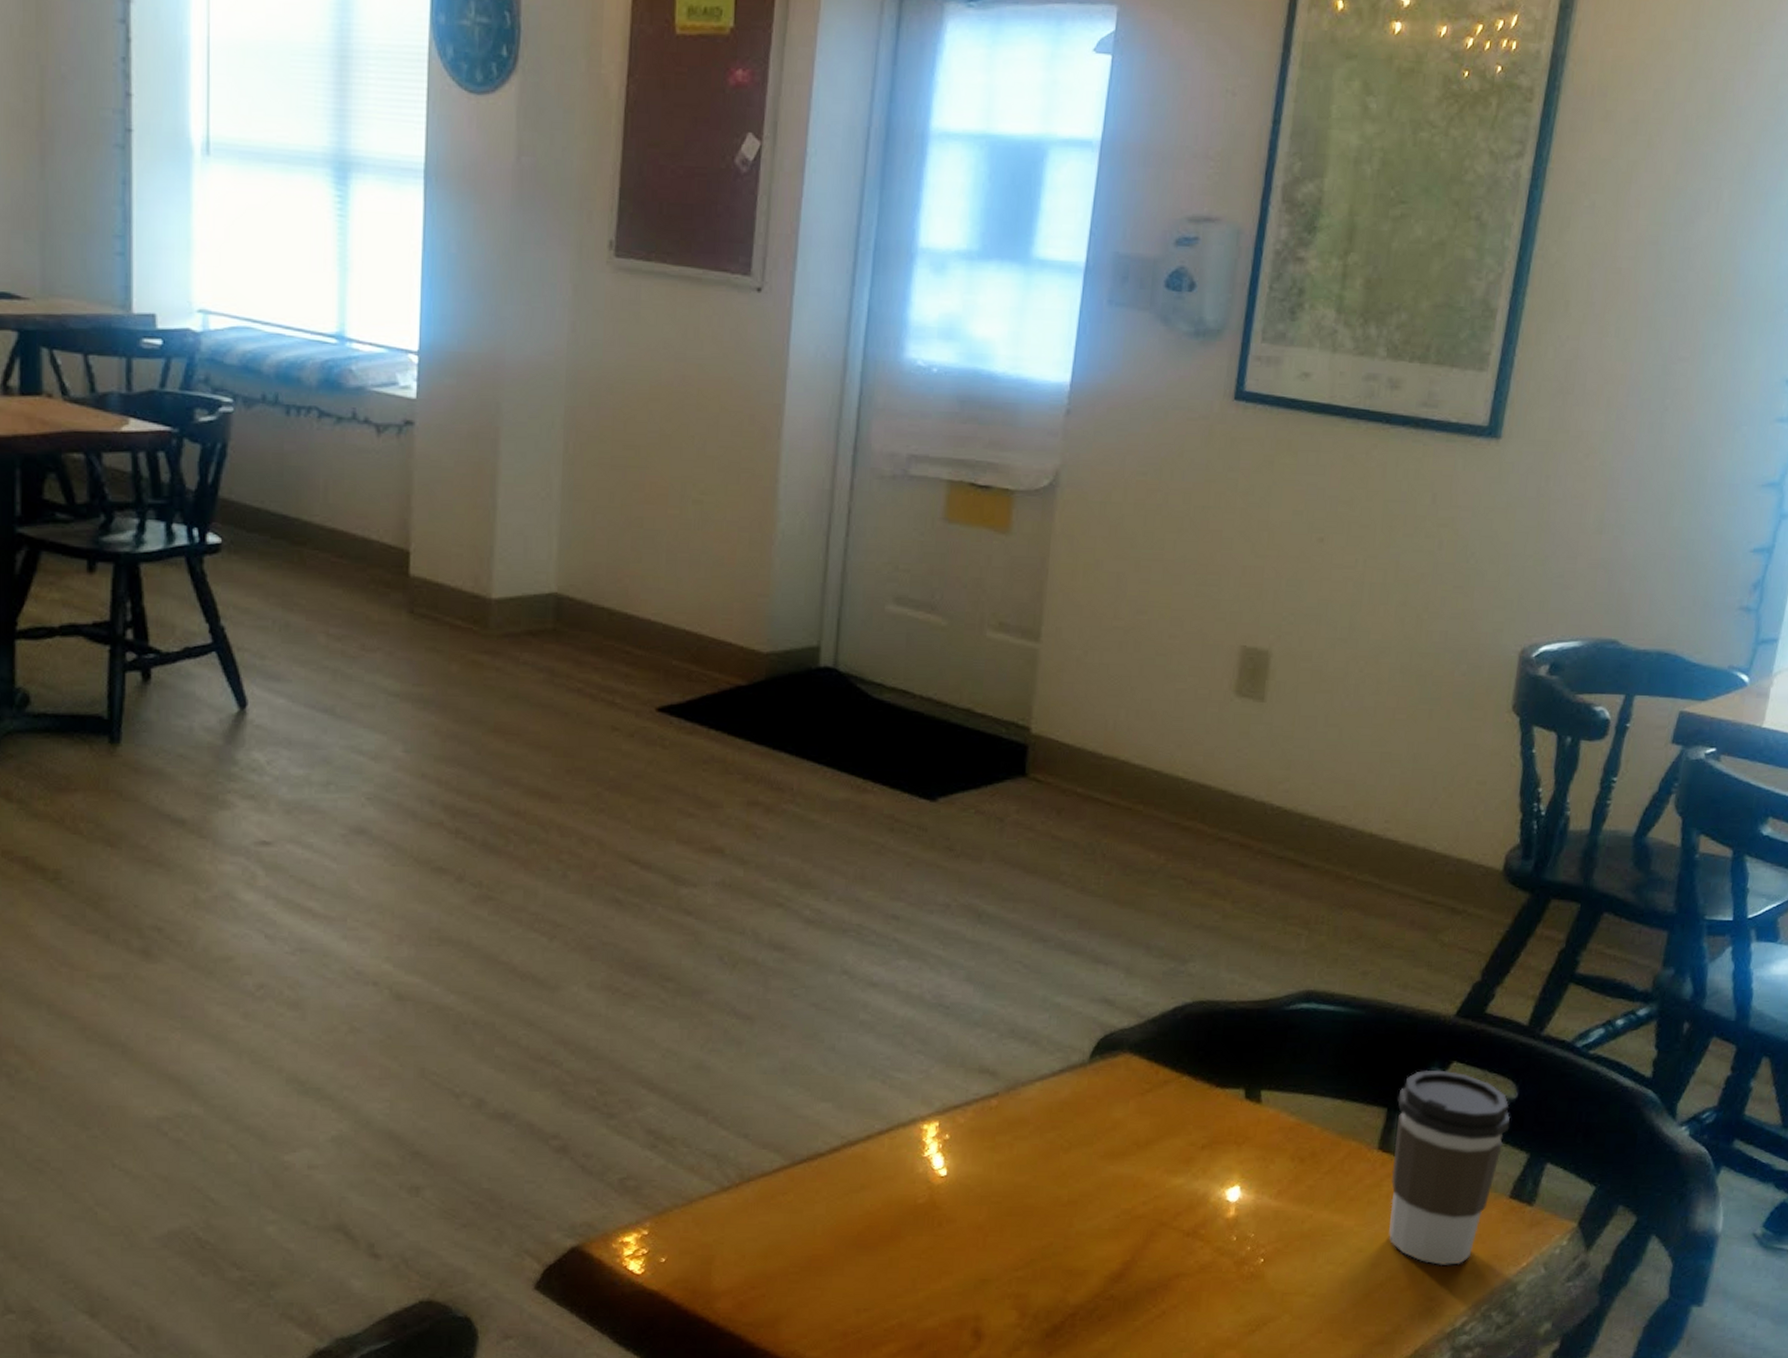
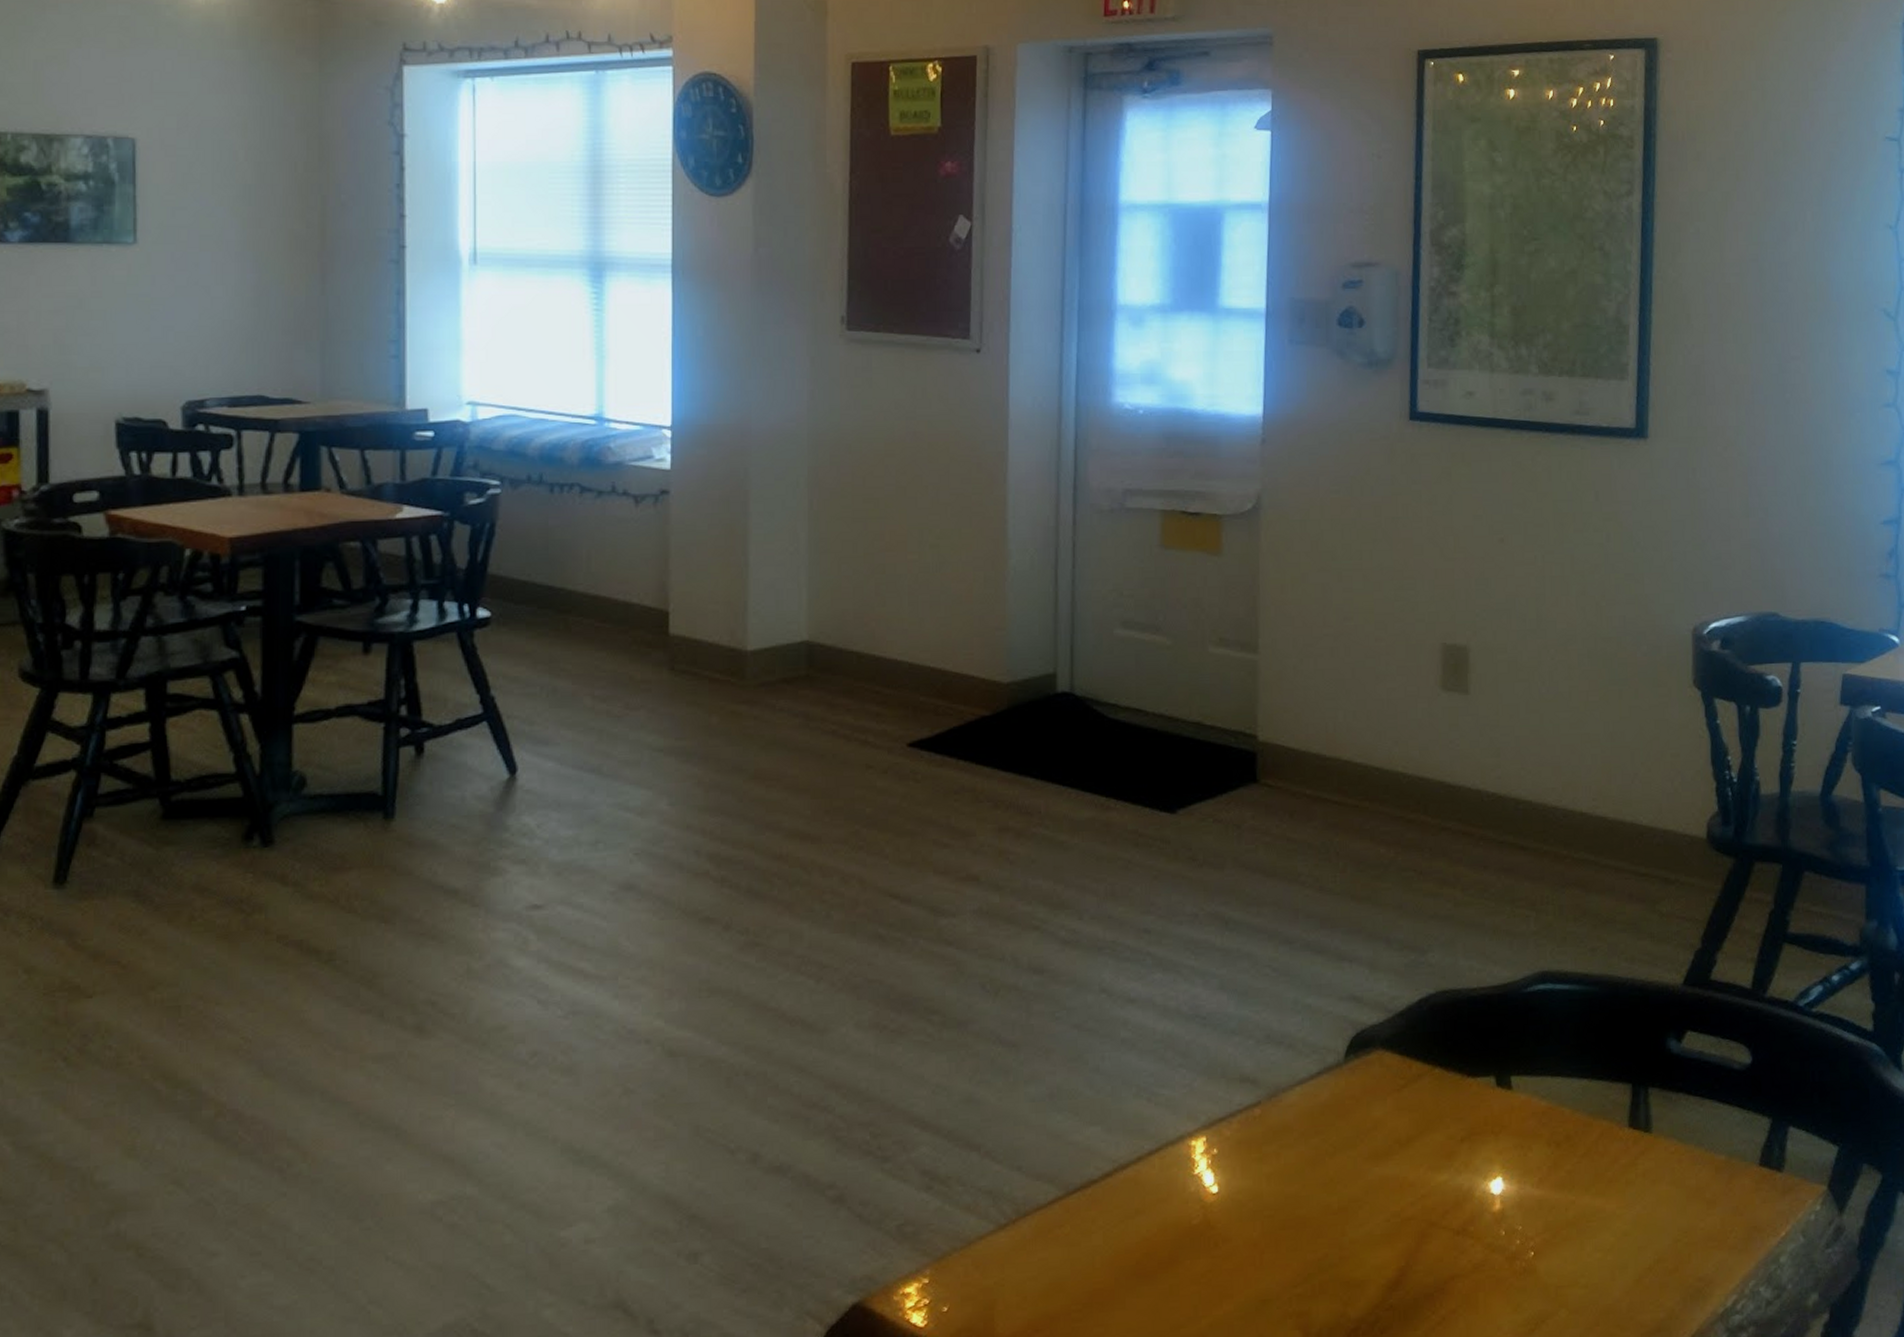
coffee cup: present [1389,1070,1511,1265] -> none [1640,1040,1749,1243]

